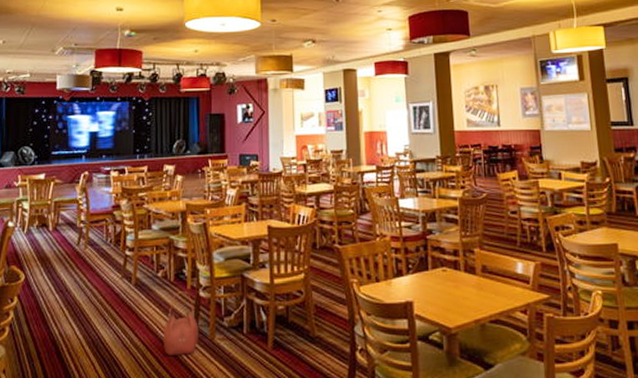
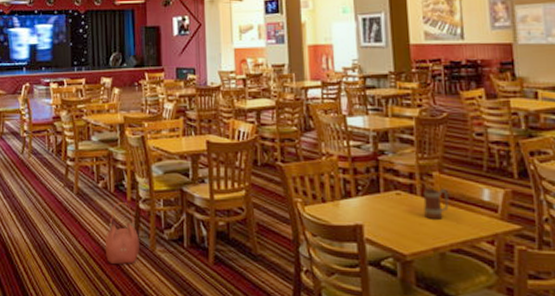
beer mug: none [466,264,488,294] -> present [423,189,449,221]

